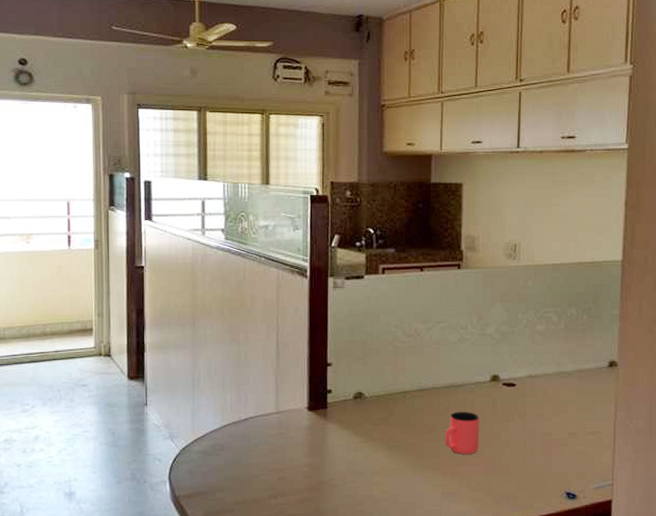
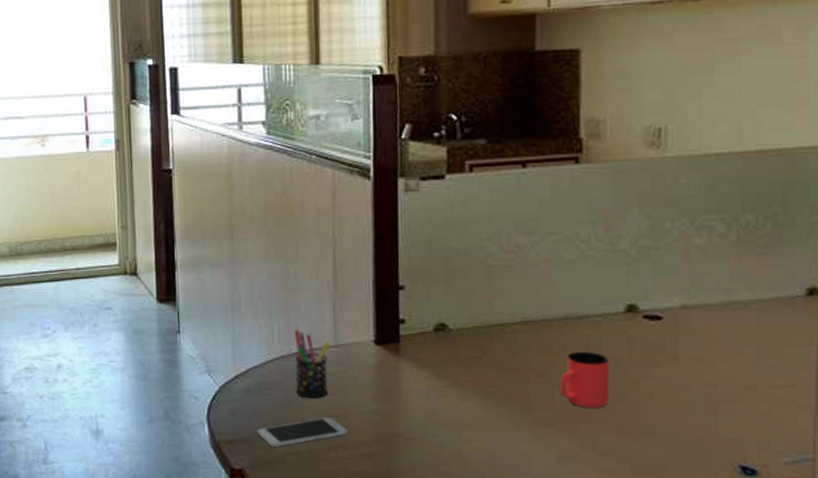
smartphone: none [210,471,286,498] -> present [256,417,349,447]
pen holder: none [244,400,273,457] -> present [295,329,330,399]

